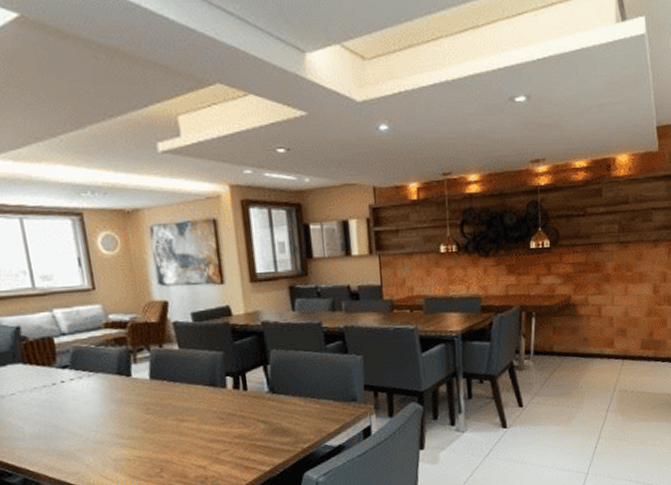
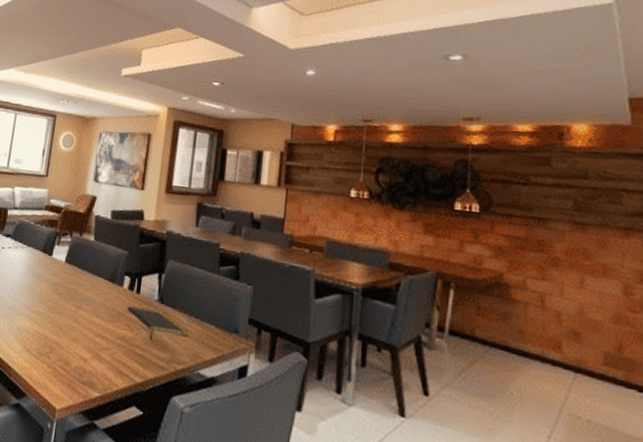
notepad: none [237,401,309,430] -> present [127,306,190,340]

